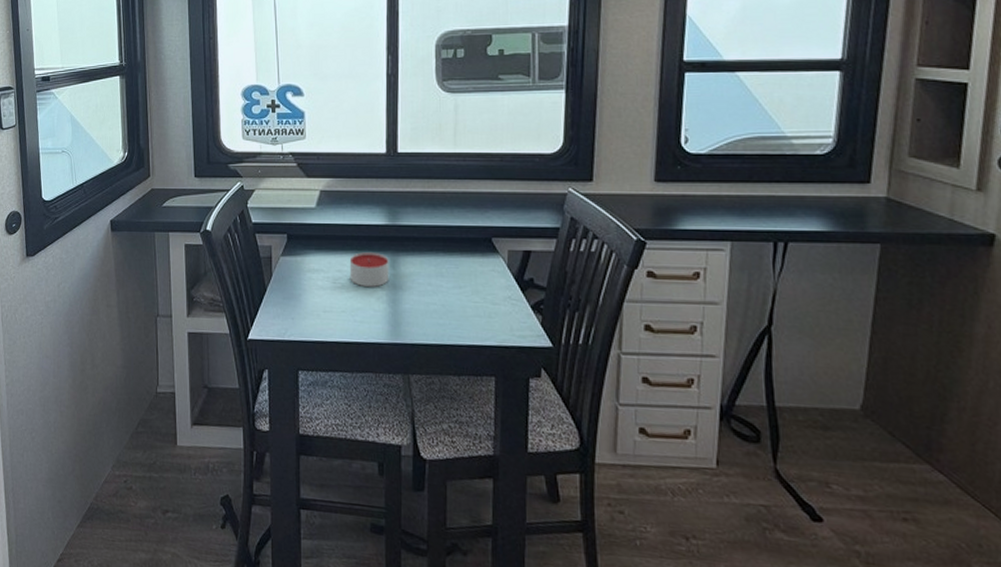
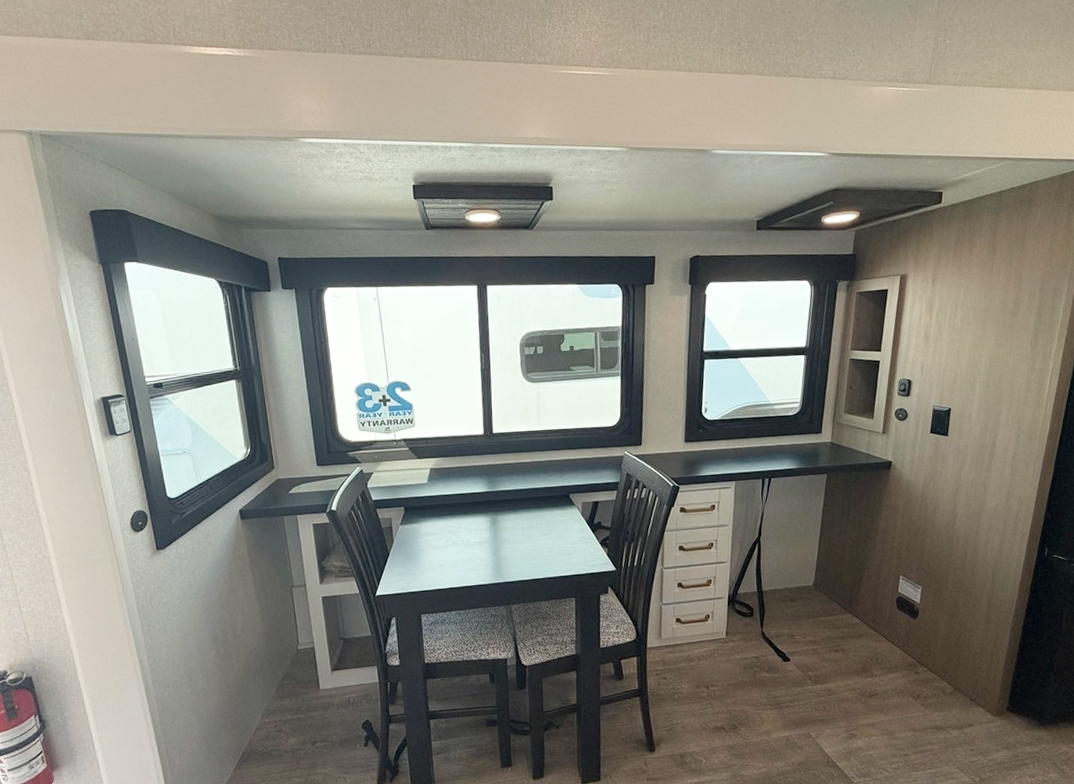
candle: present [349,252,389,287] -> none [458,514,491,542]

